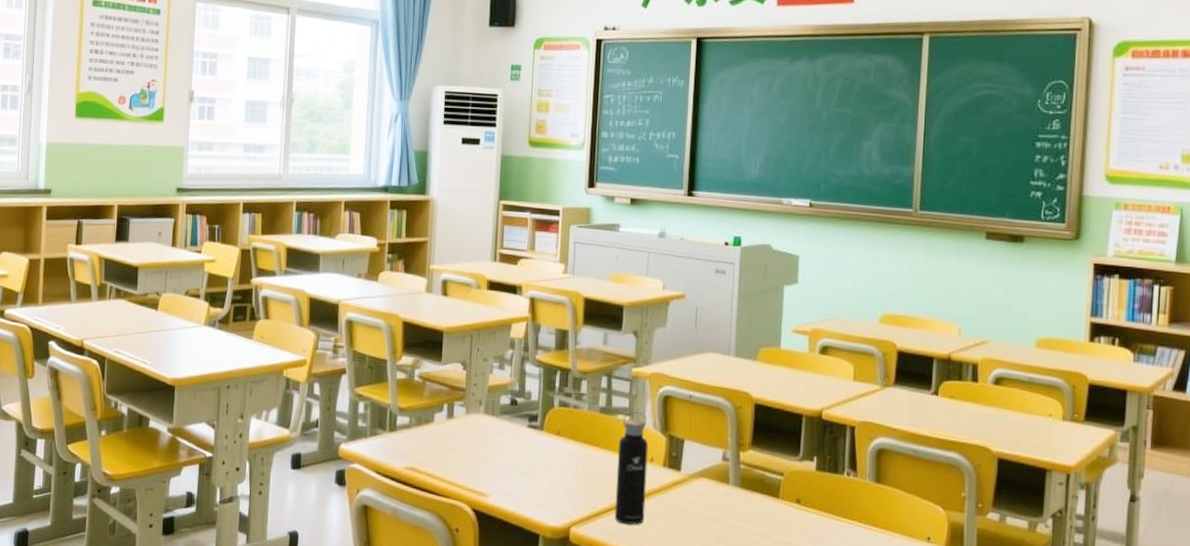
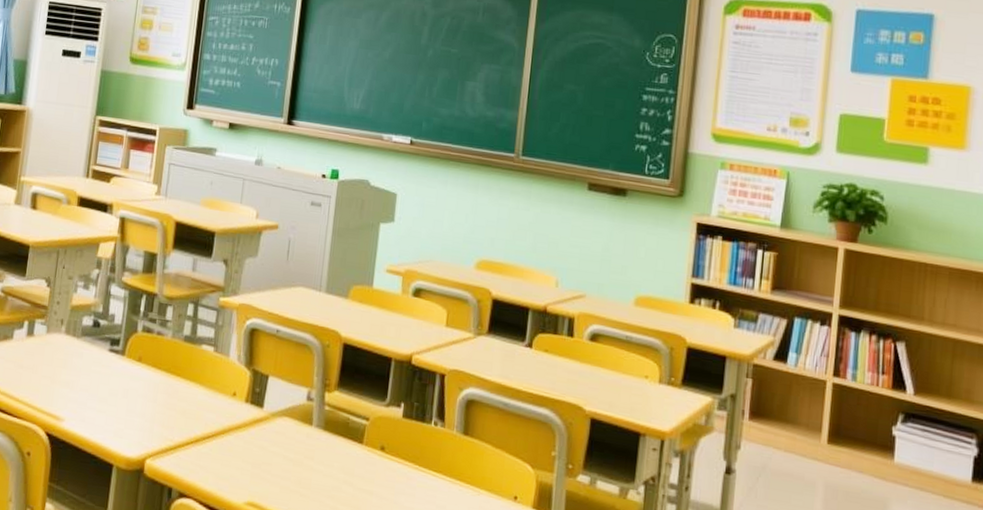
water bottle: present [614,411,649,525] -> none [192,342,232,462]

